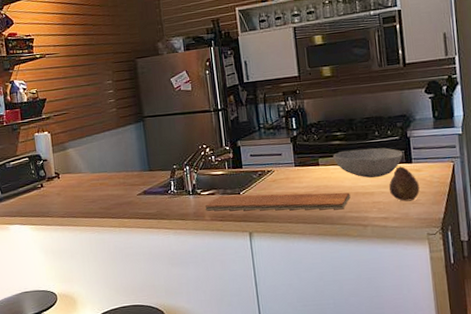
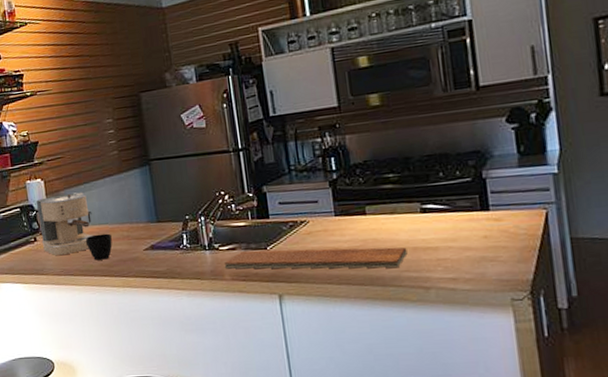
coffee maker: none [43,143,96,200] -> present [36,191,96,255]
cup: none [86,180,110,204] -> present [85,233,113,260]
bowl: present [333,147,403,178] -> none [384,192,477,230]
fruit: present [388,165,420,202] -> none [458,213,500,259]

